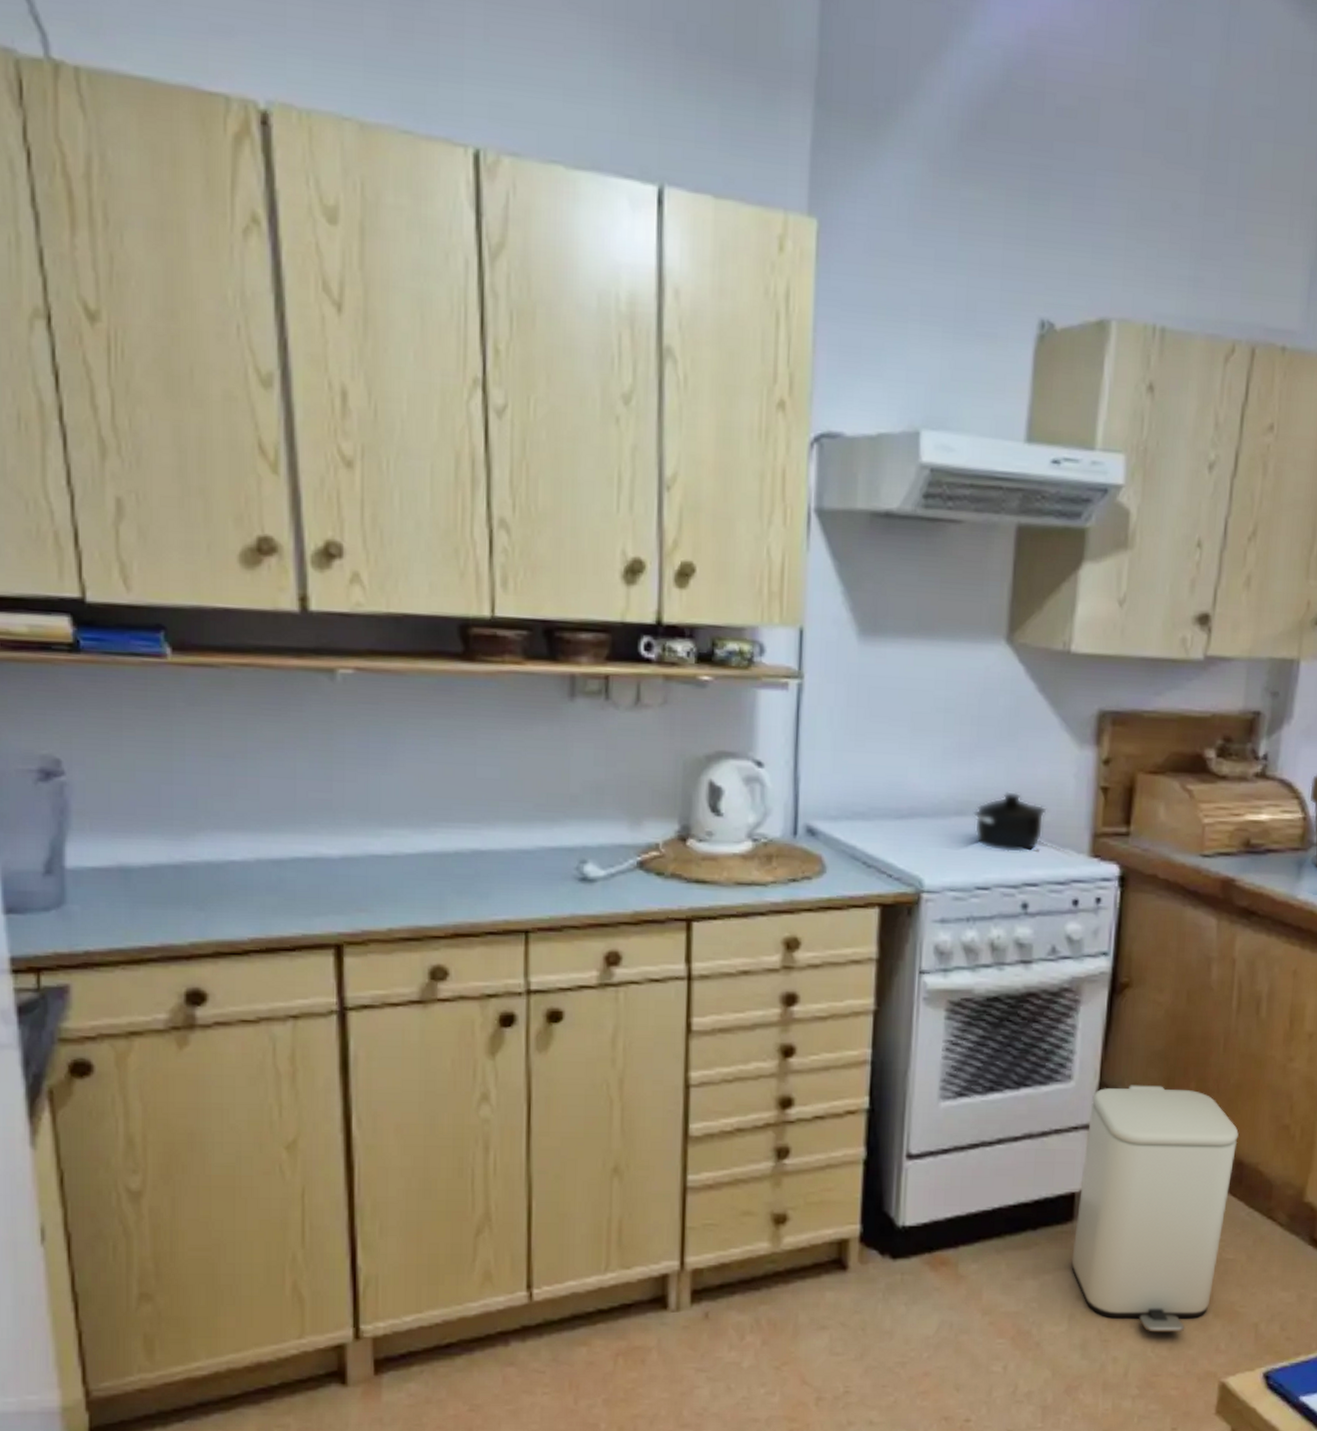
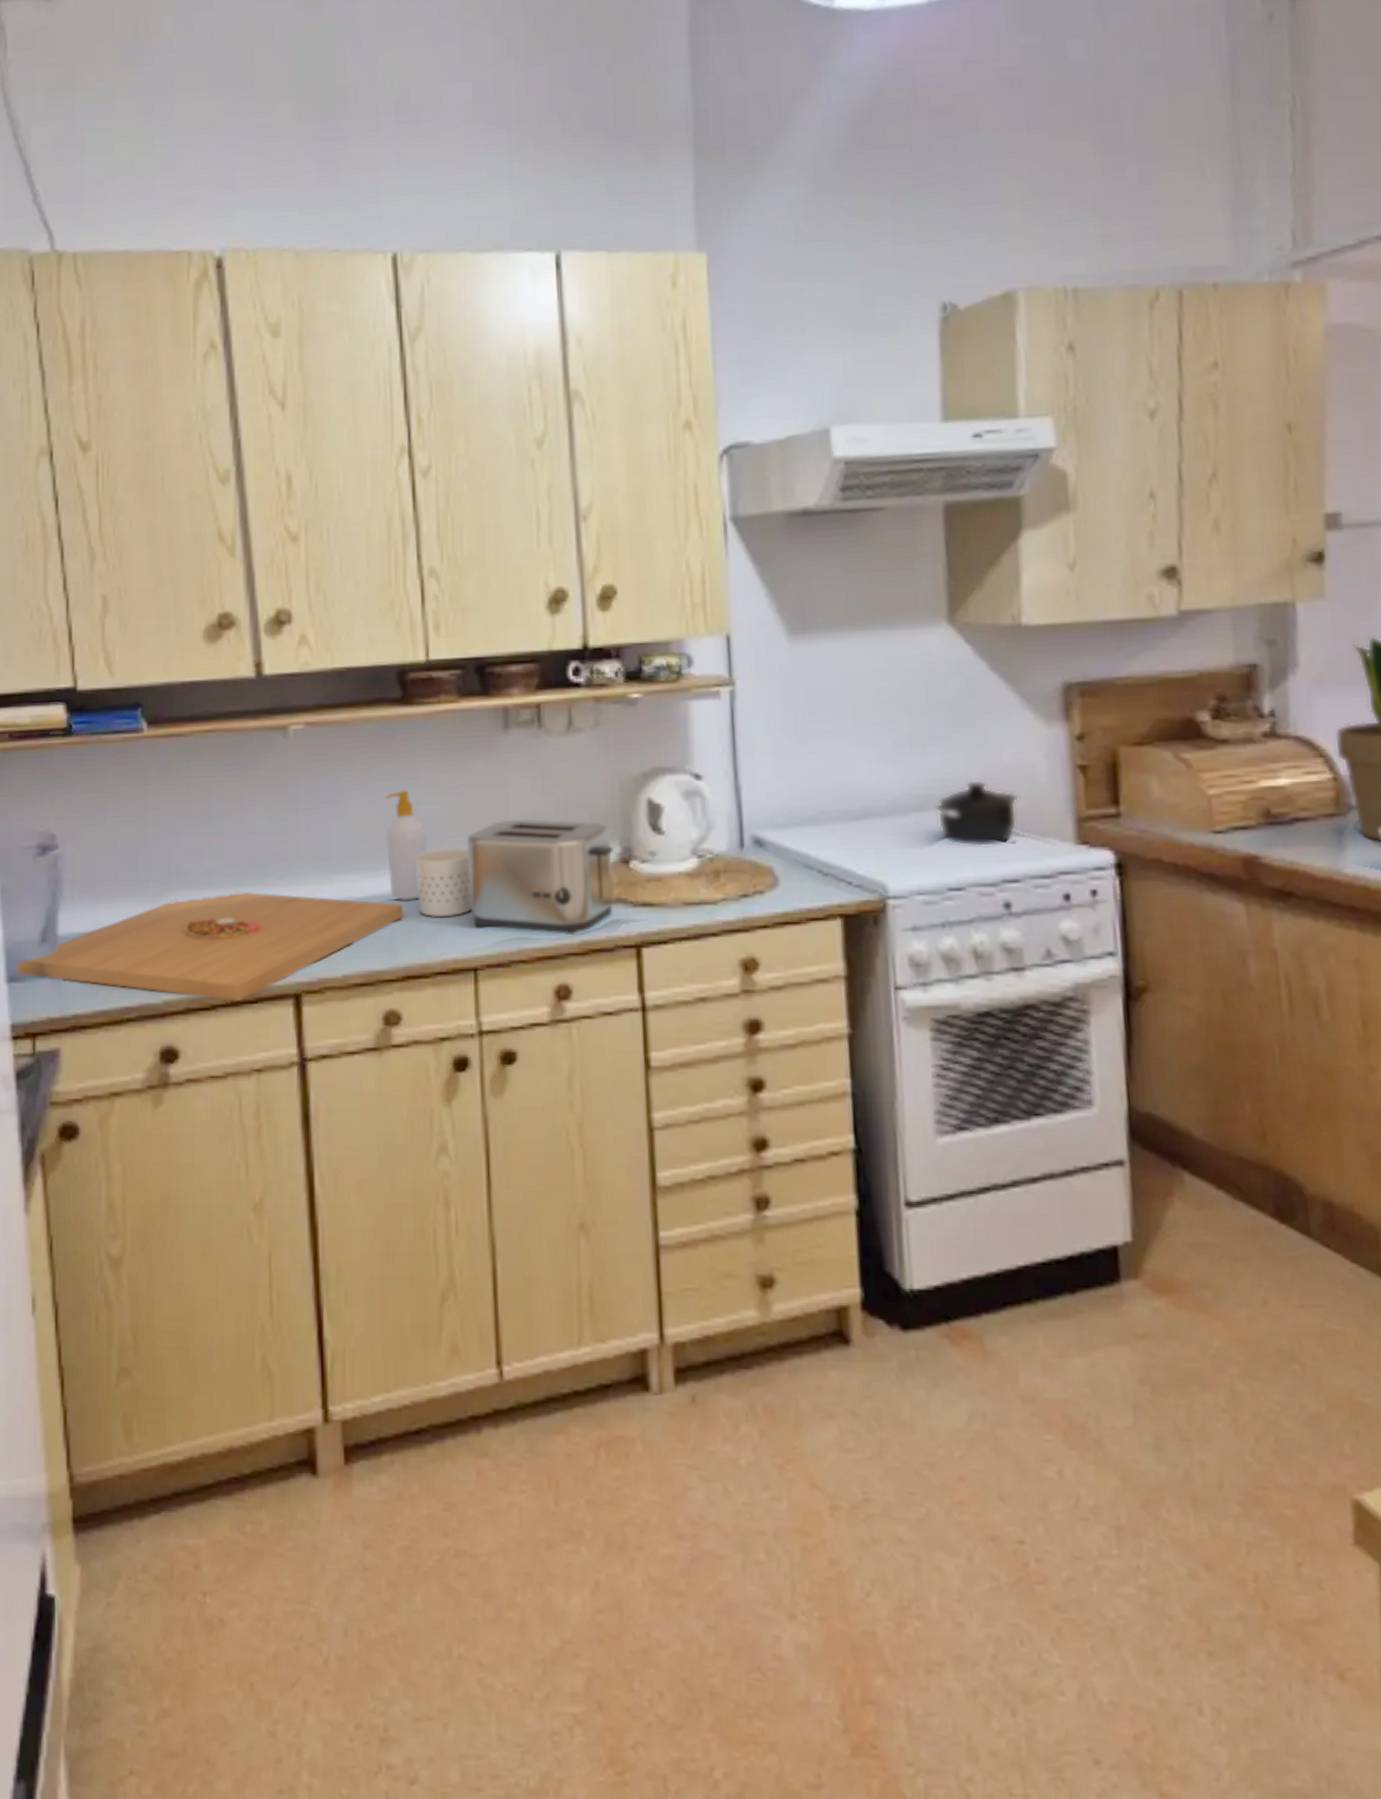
platter: none [14,837,456,948] -> present [15,891,404,1001]
soap bottle: none [439,748,483,861] -> present [385,789,427,902]
mug: none [469,810,527,879] -> present [415,847,473,917]
toaster: none [524,788,672,905] -> present [466,818,614,935]
pedal bin: present [1071,1085,1239,1332] -> none [1122,1109,1321,1430]

